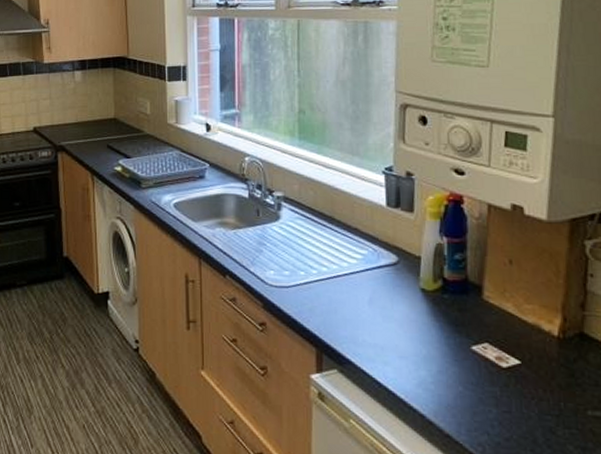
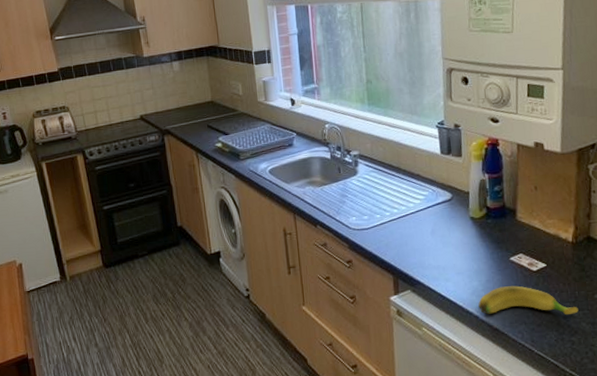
banana: none [425,382,564,432] -> present [478,285,579,315]

